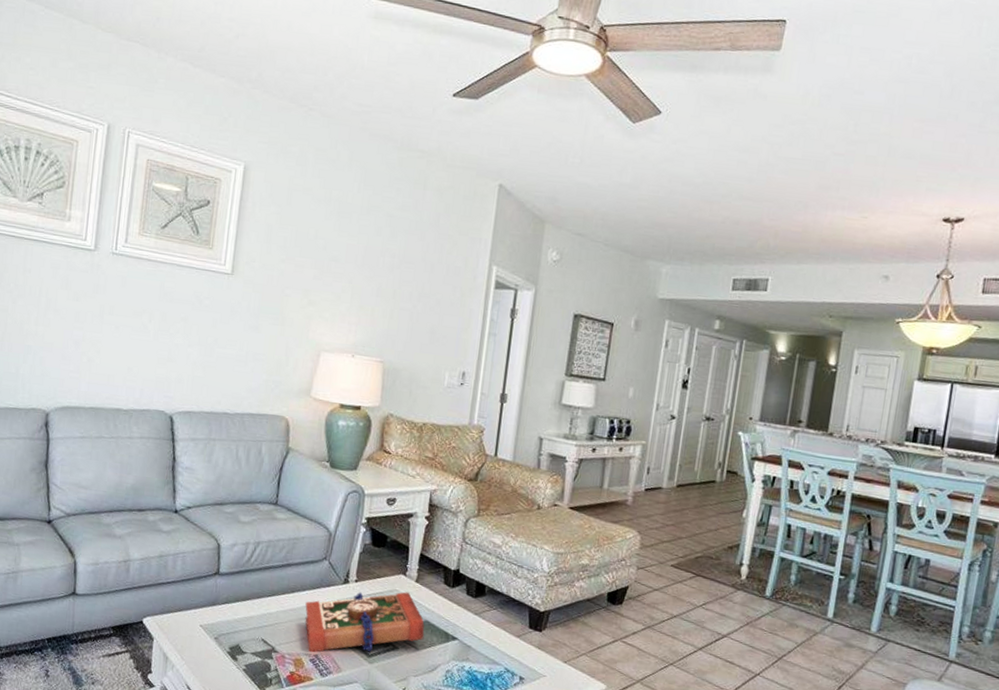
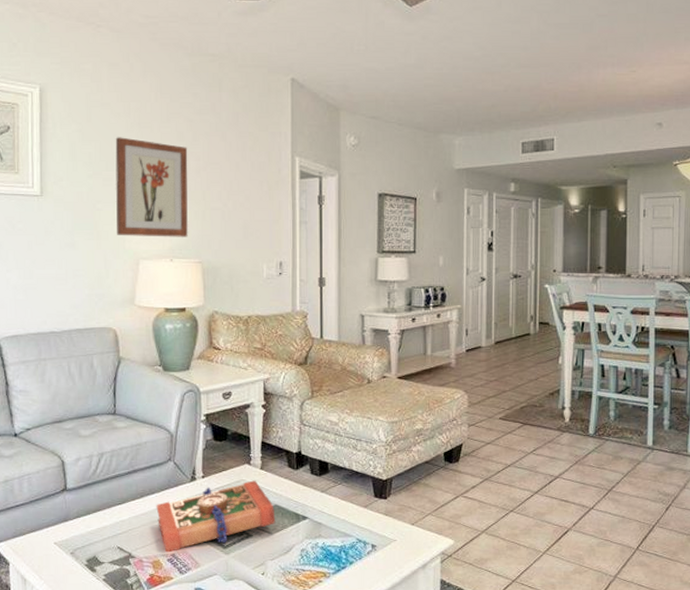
wall art: none [302,224,384,335] -> present [115,137,188,237]

